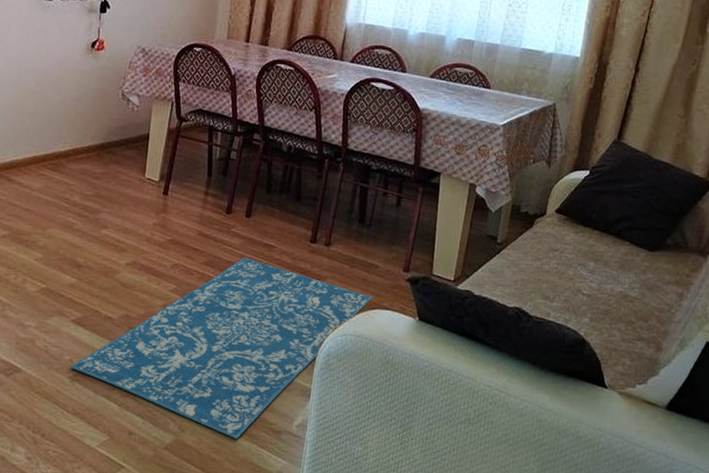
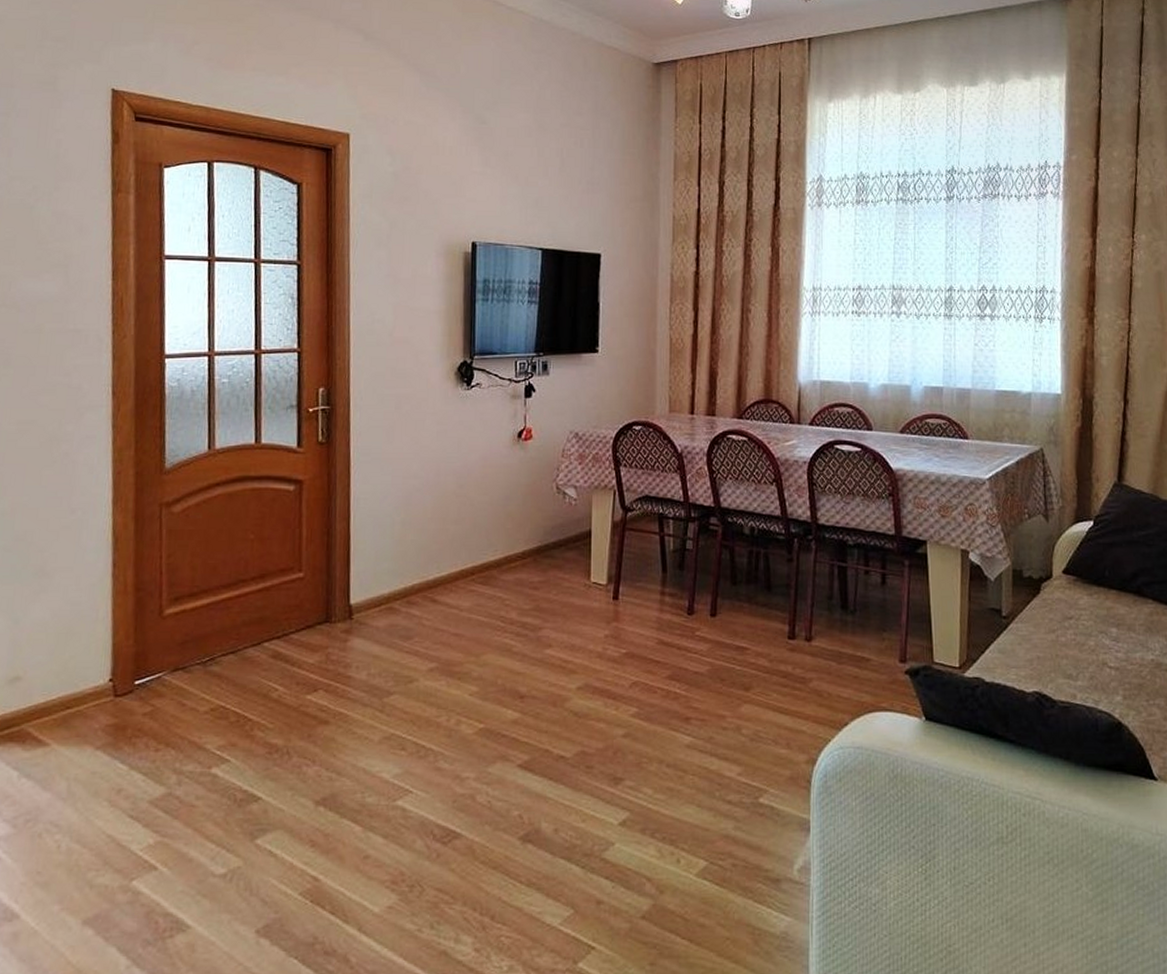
rug: present [69,257,372,440] -> none [519,664,868,896]

